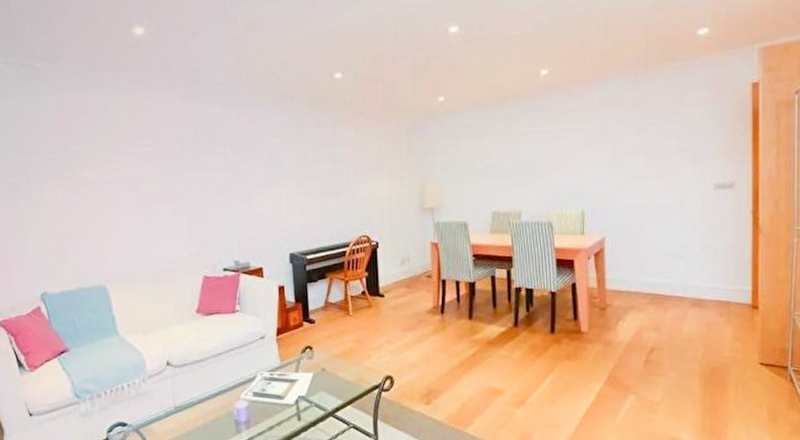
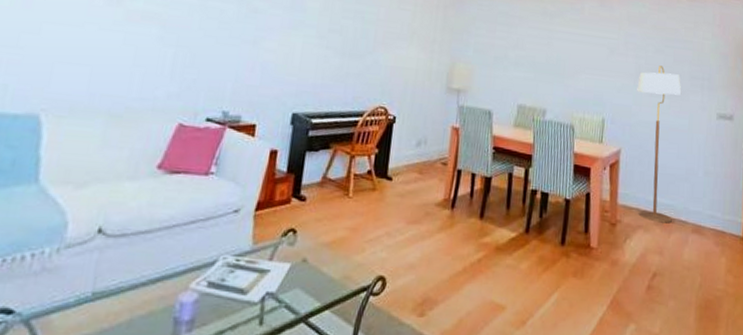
floor lamp: none [617,146,670,302] -> present [637,65,682,224]

